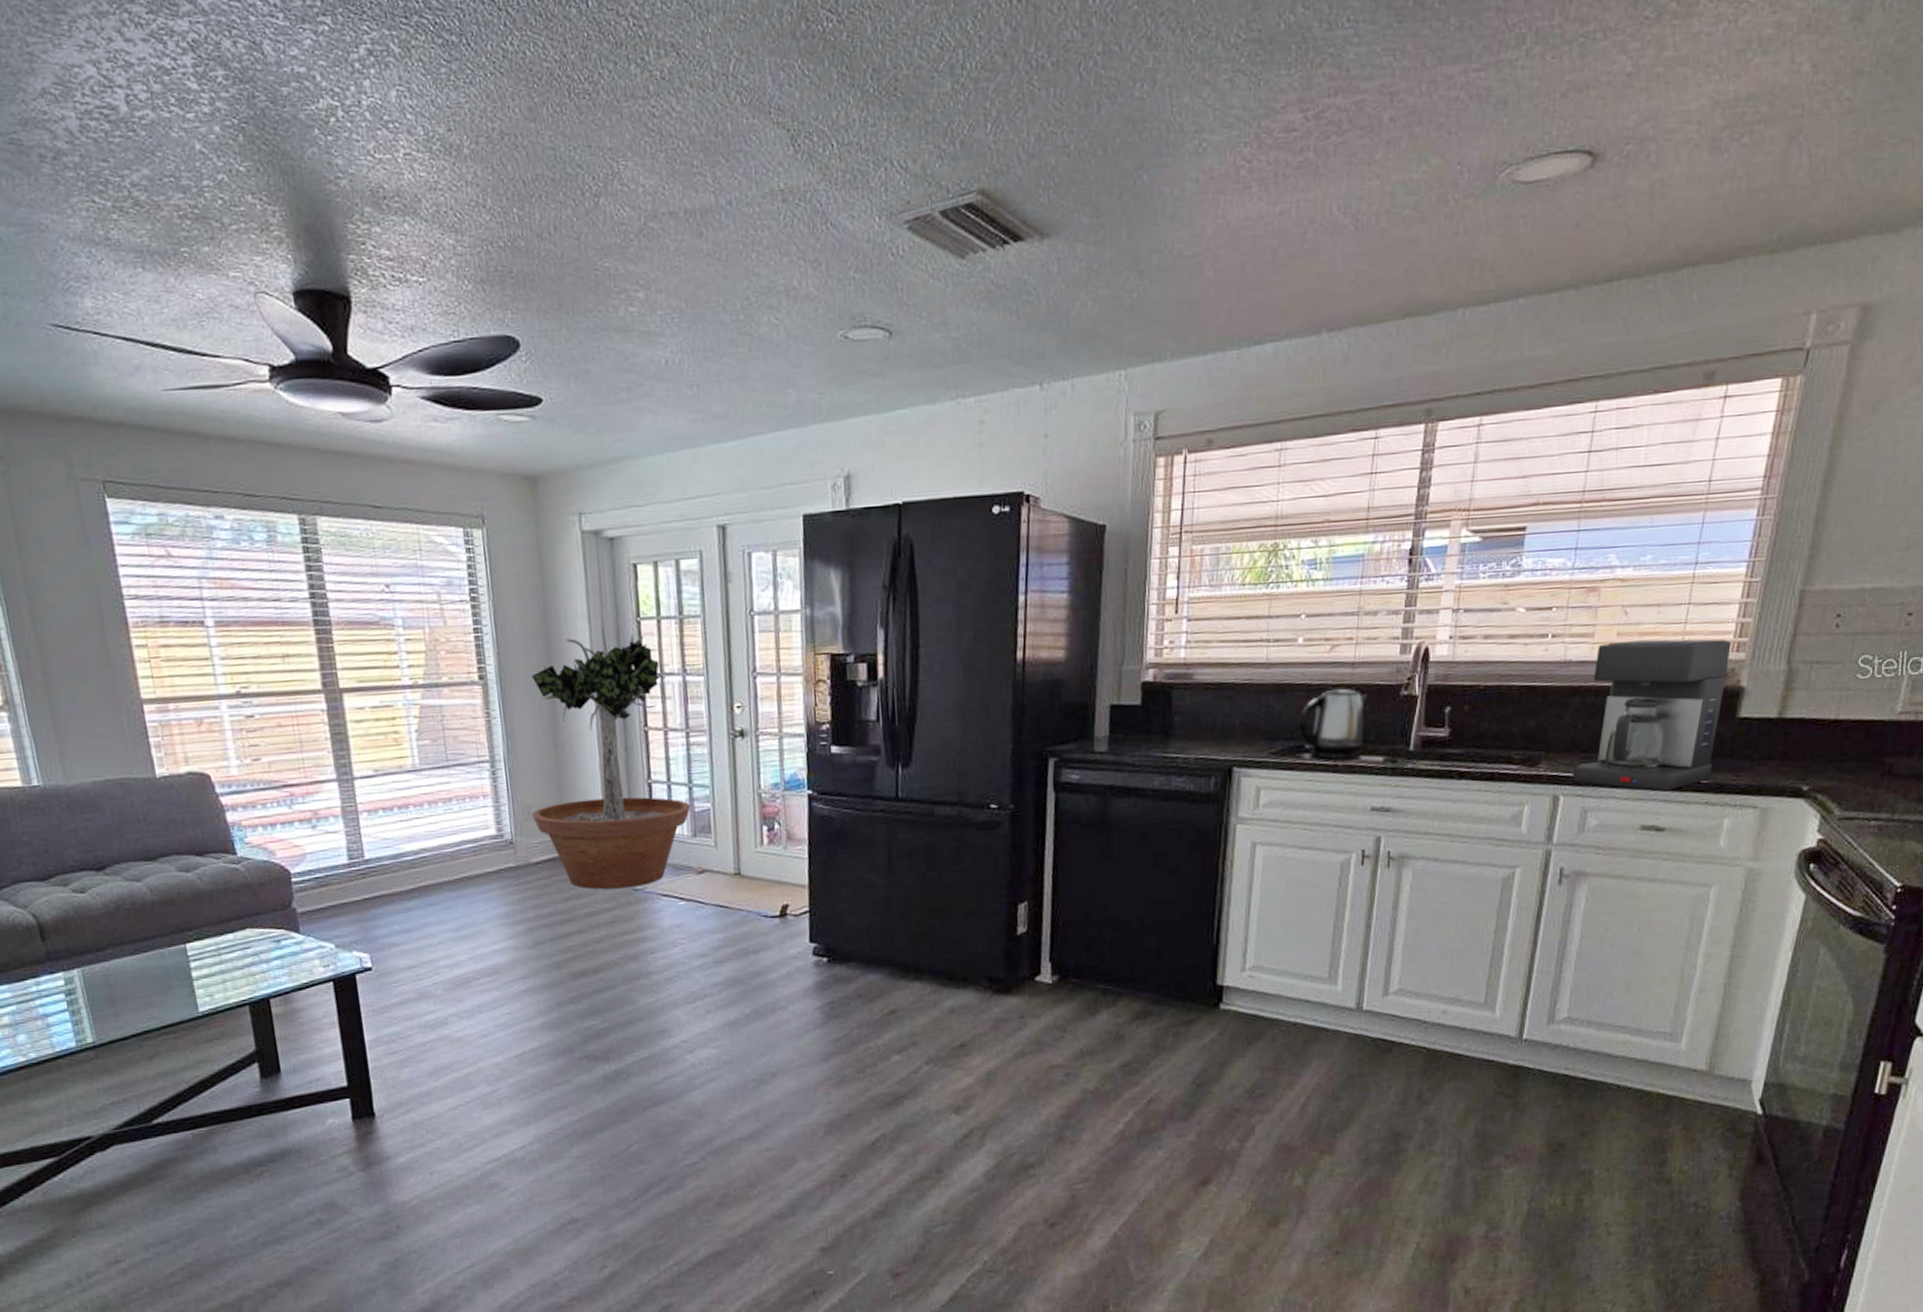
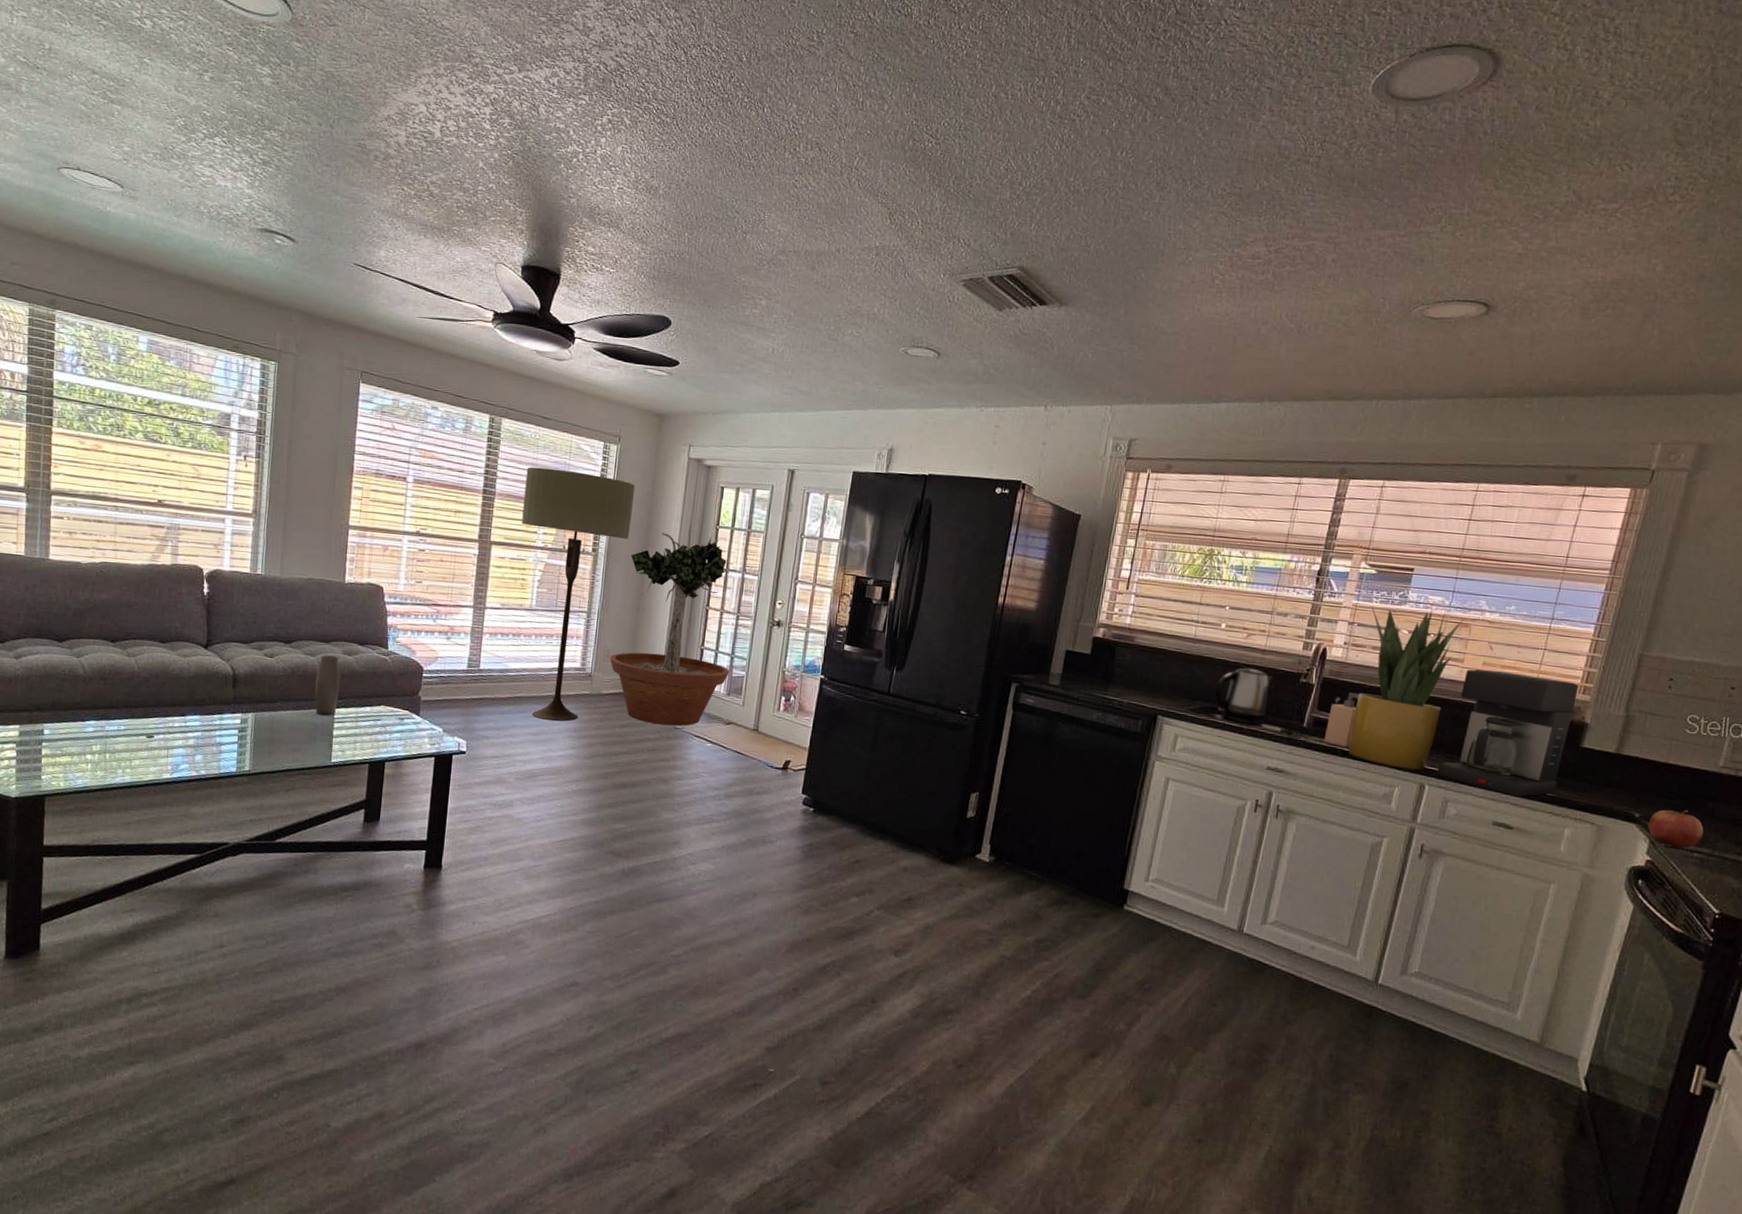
vase: none [149,876,189,957] -> present [314,655,341,717]
floor lamp: none [366,575,524,910] -> present [521,467,636,722]
soap dispenser: none [1435,697,1473,769] -> present [1323,692,1359,749]
planter: none [1466,570,1592,782] -> present [1349,607,1465,771]
fruit: none [1819,771,1881,818] -> present [1648,809,1704,848]

